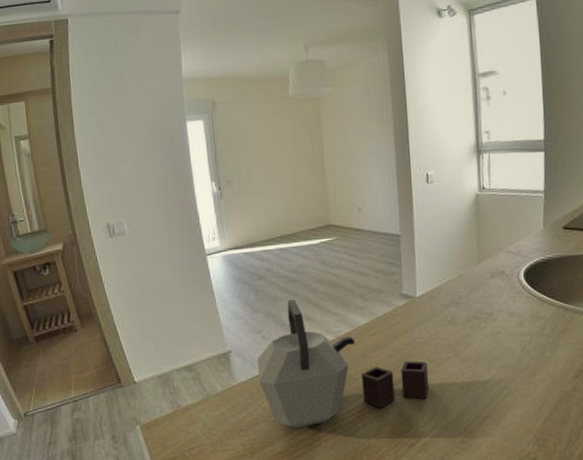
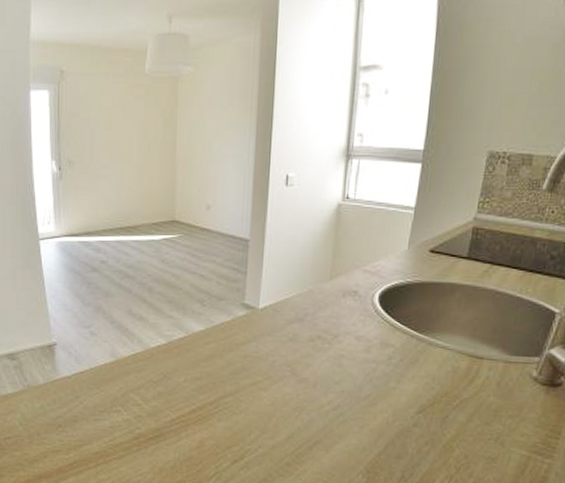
kettle: present [257,299,429,428] -> none [83,296,262,431]

